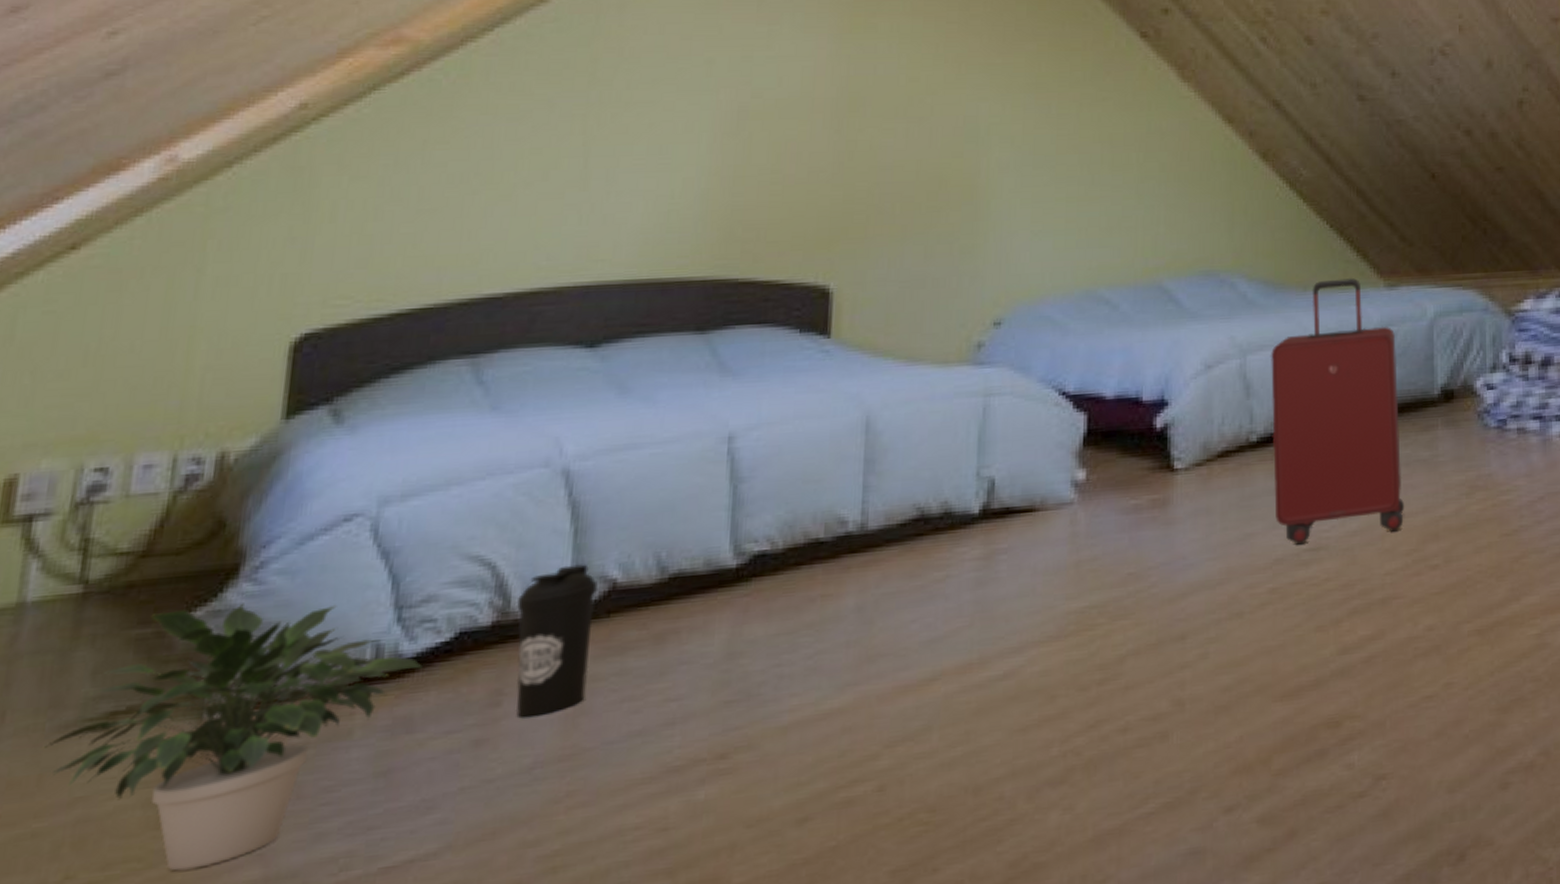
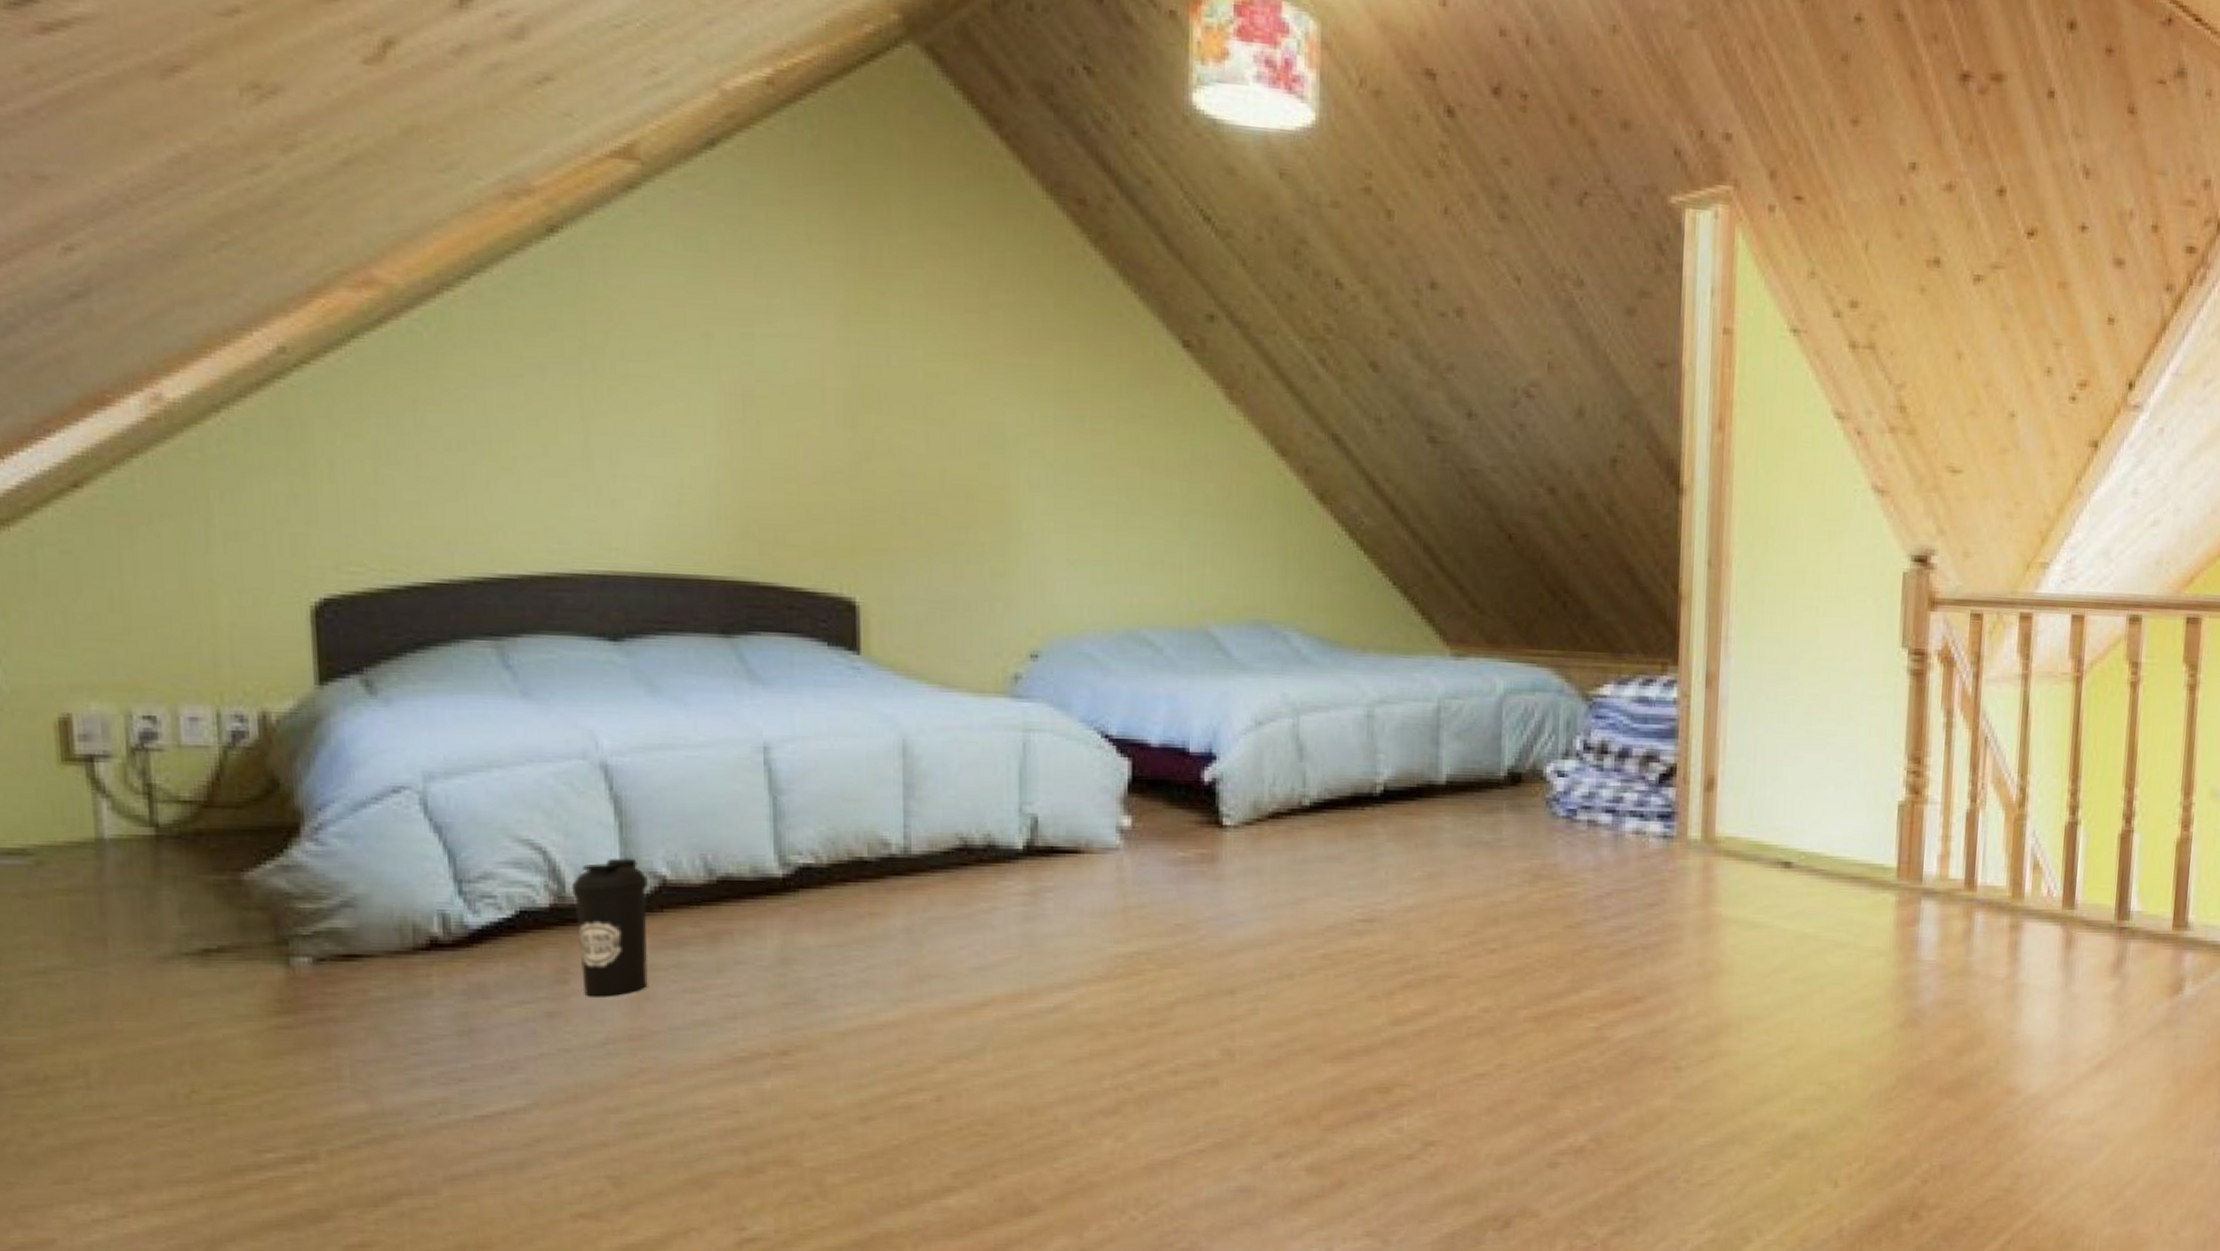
potted plant: present [40,603,423,871] -> none [146,861,489,1097]
suitcase: present [1270,277,1405,545] -> none [1324,642,1464,914]

